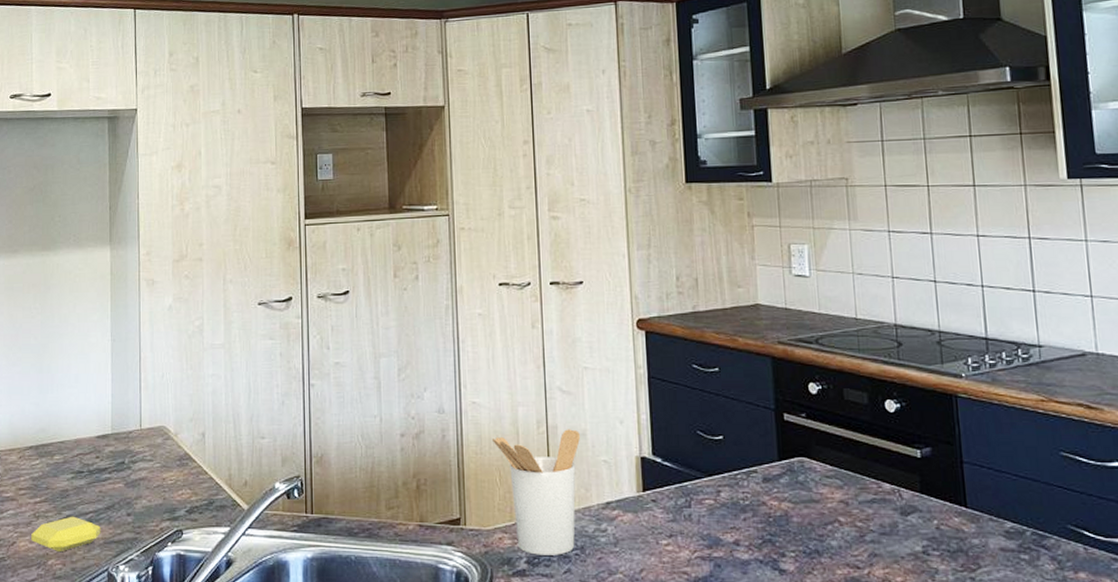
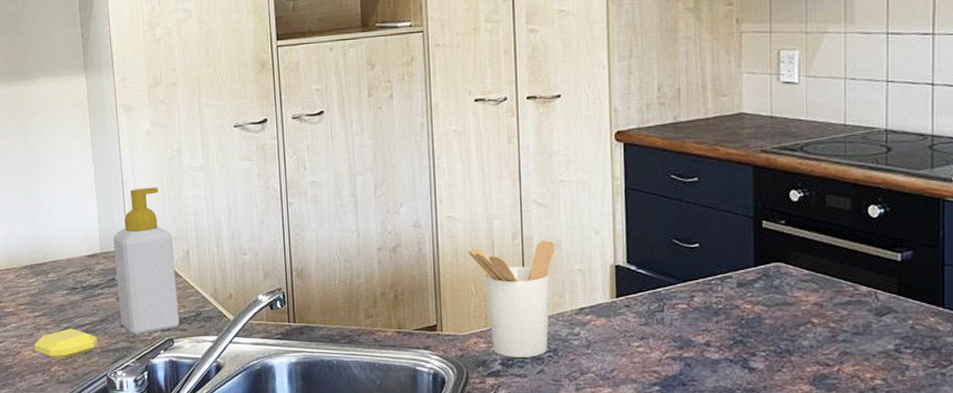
soap bottle: none [126,365,190,525] -> present [113,187,180,335]

